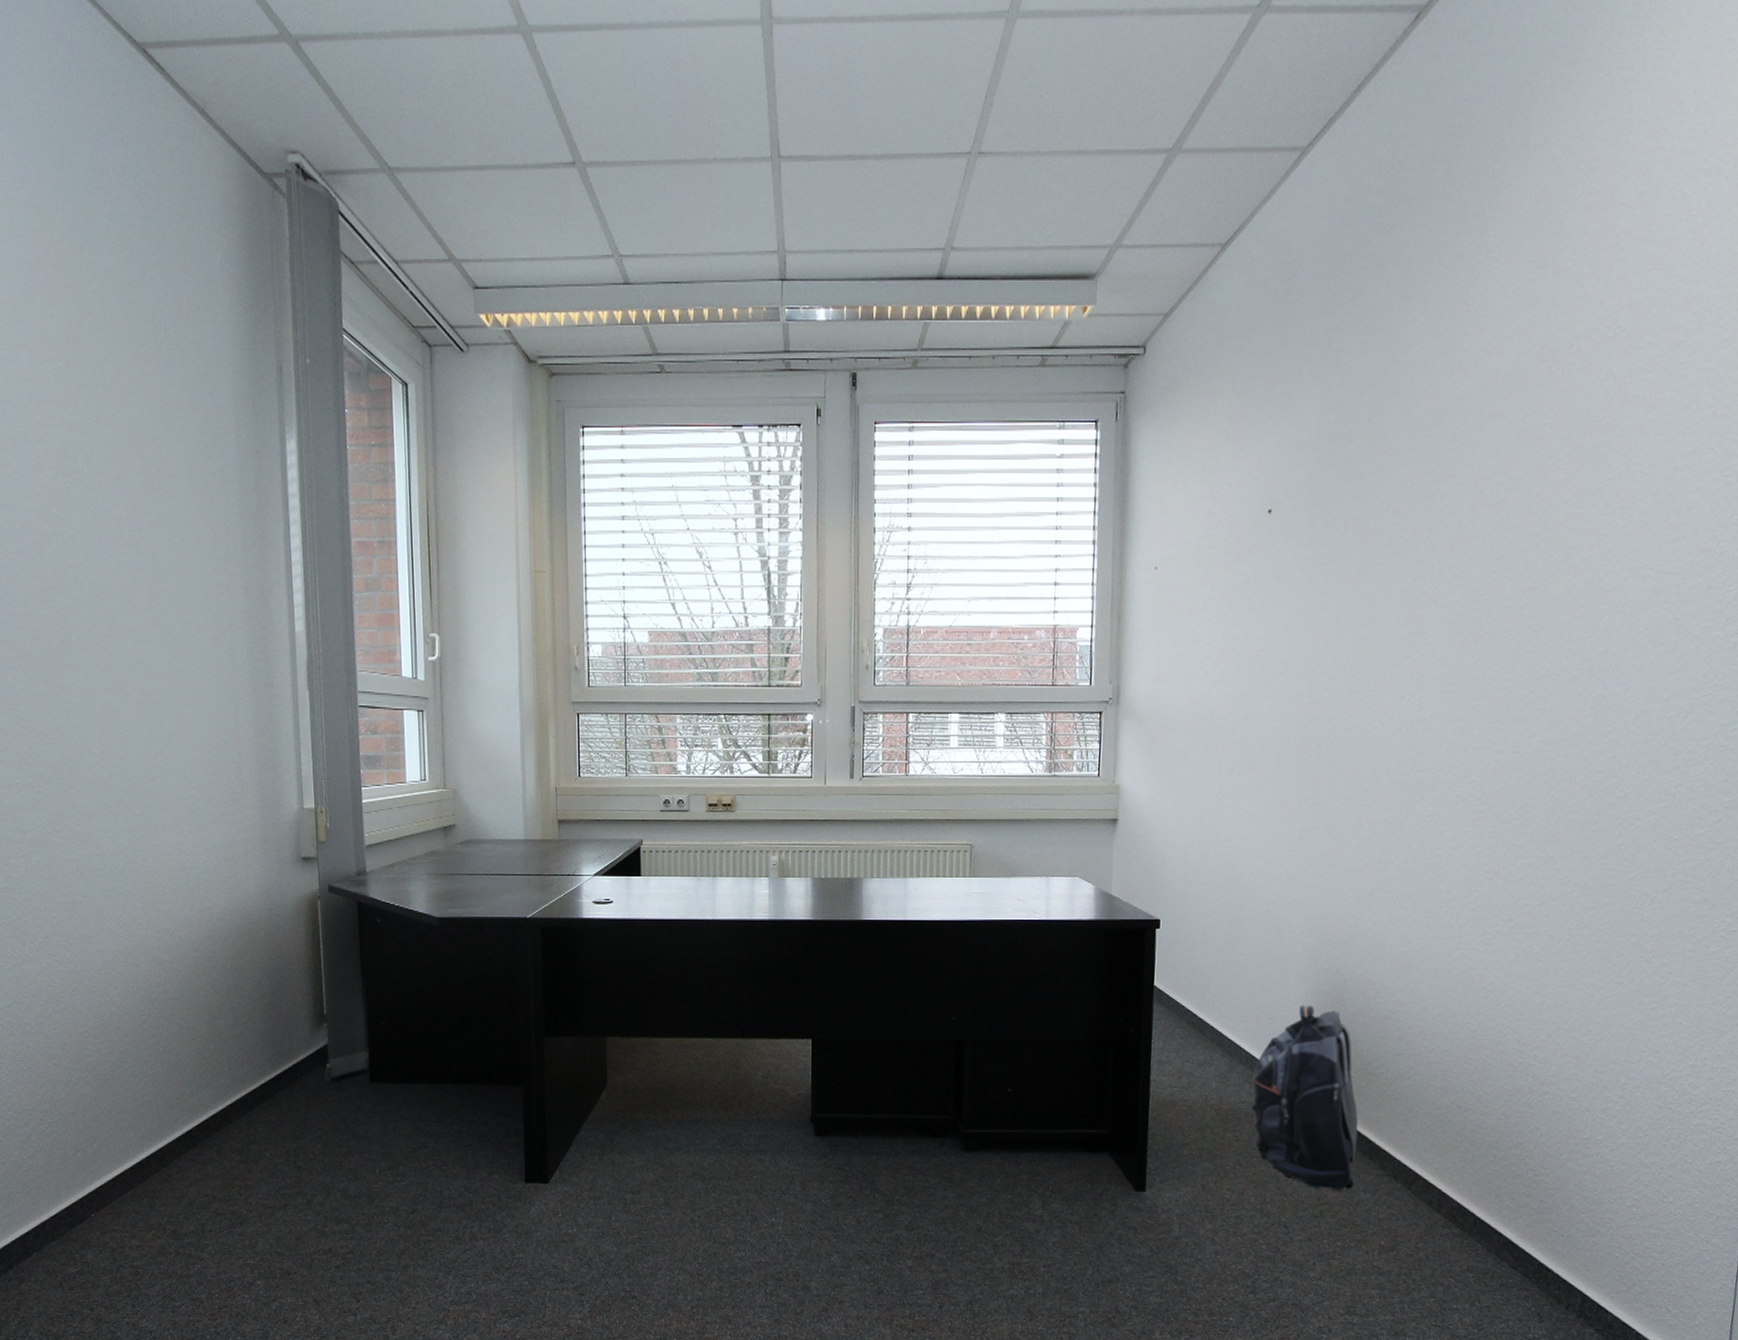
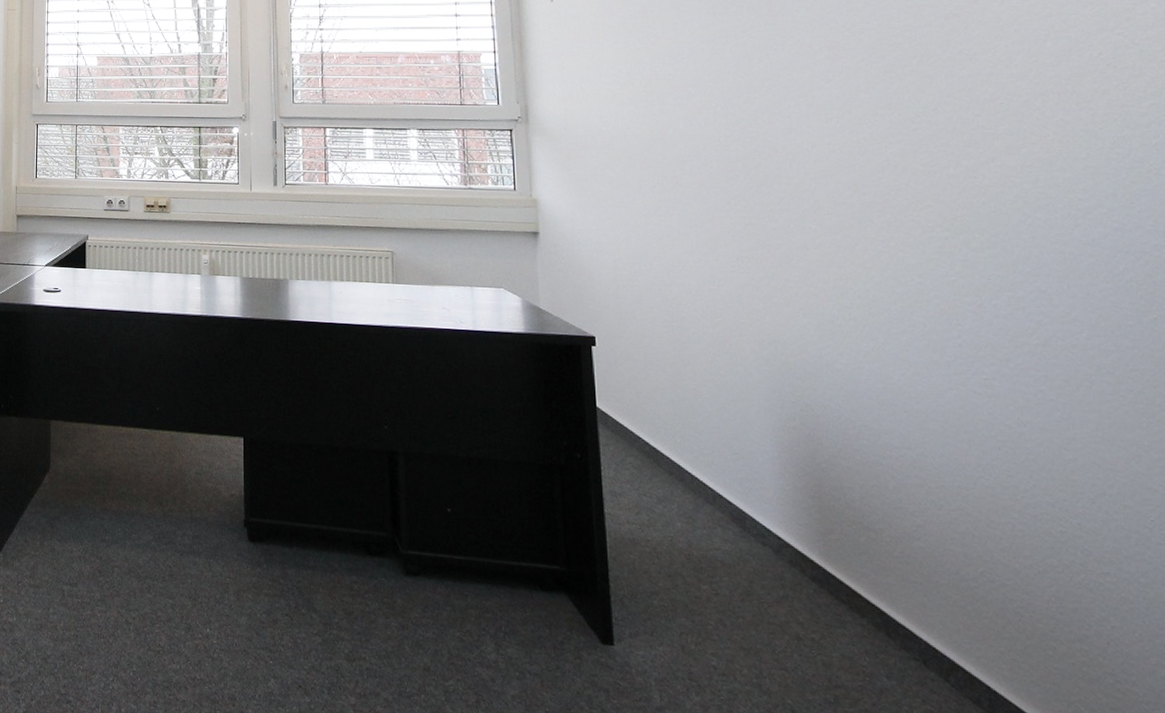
backpack: present [1252,1005,1359,1191] -> none [724,441,873,673]

